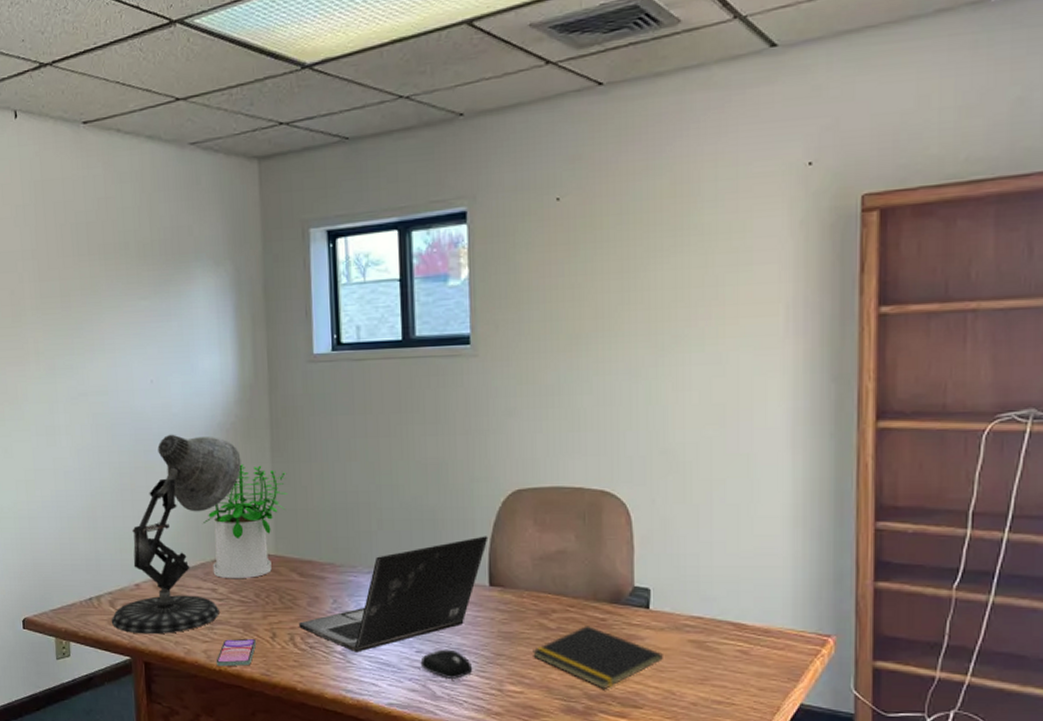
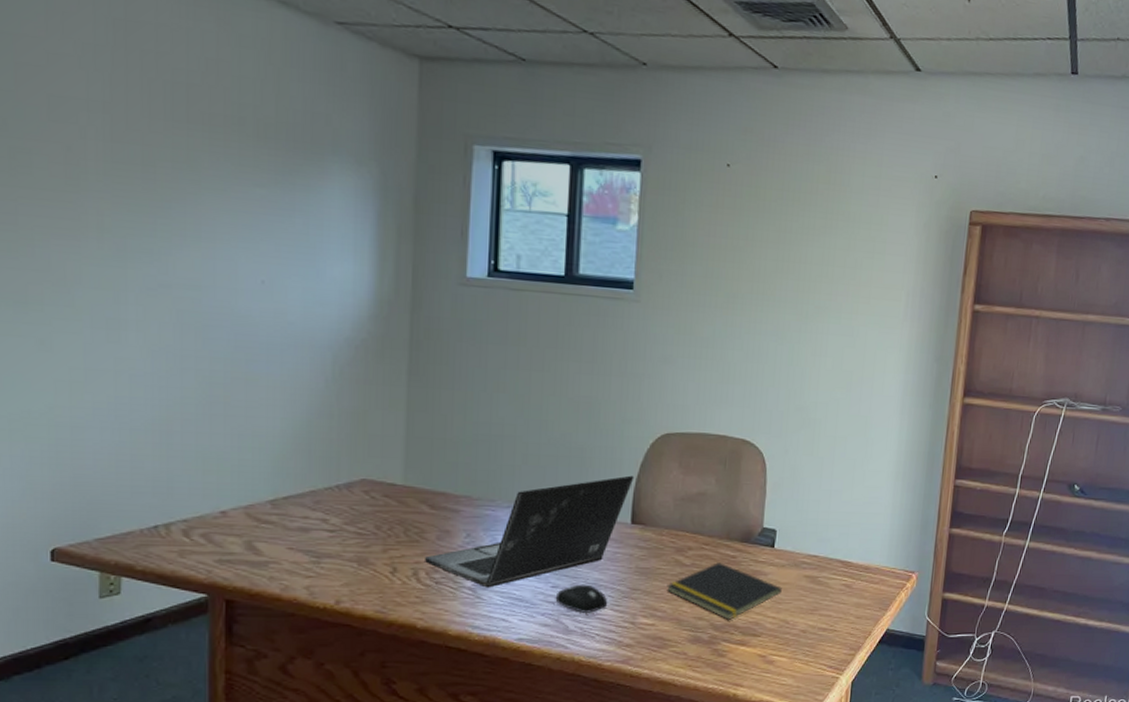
desk lamp: present [111,434,241,635] -> none [183,344,371,569]
potted plant: present [203,464,288,579] -> none [317,385,425,510]
smartphone: present [216,638,257,667] -> none [320,573,373,604]

